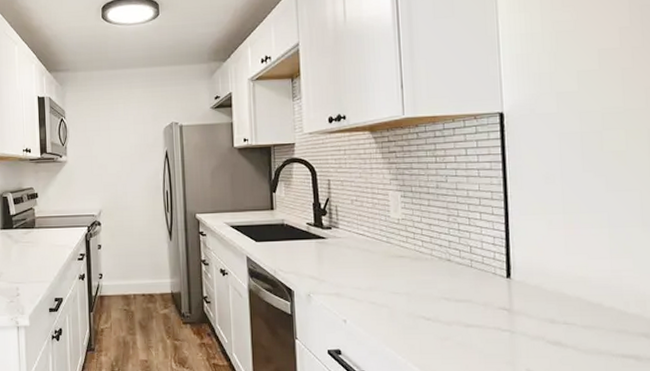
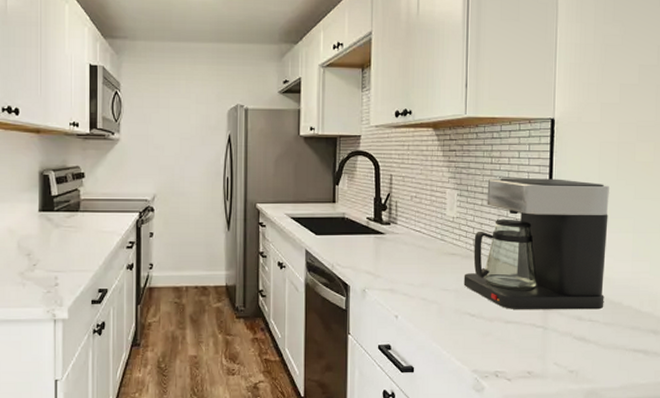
coffee maker: none [414,174,581,313] -> present [463,178,609,310]

